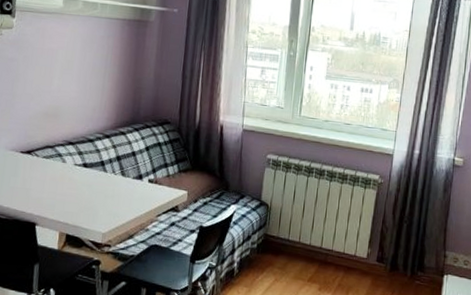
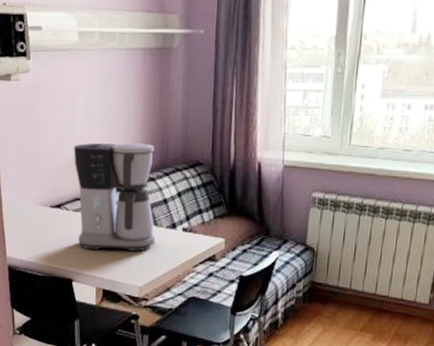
coffee maker: none [45,96,127,199] -> present [73,142,156,252]

